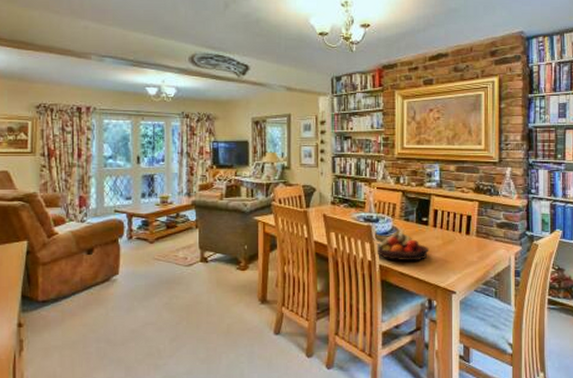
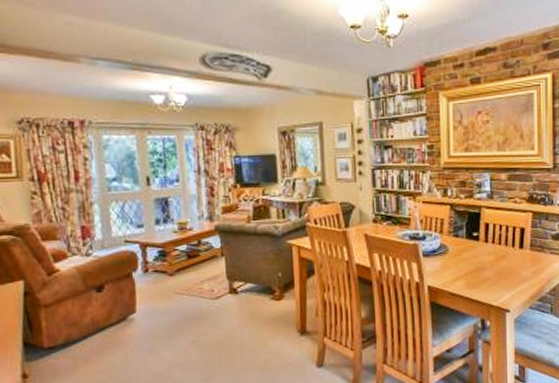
fruit bowl: present [373,232,429,261] -> none [420,249,481,281]

